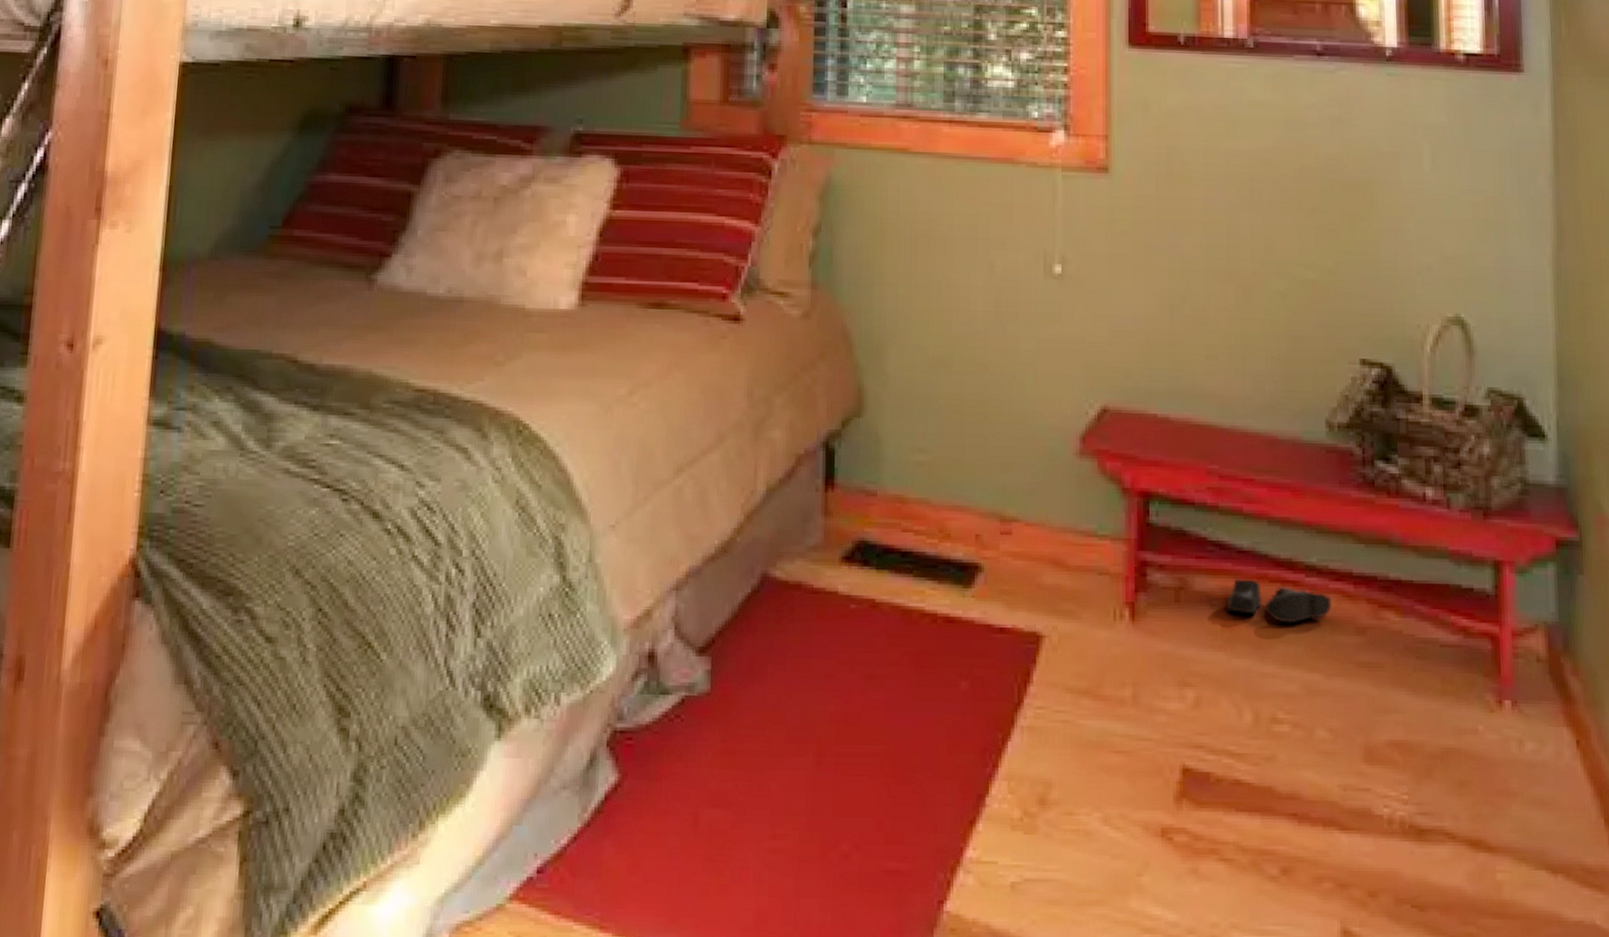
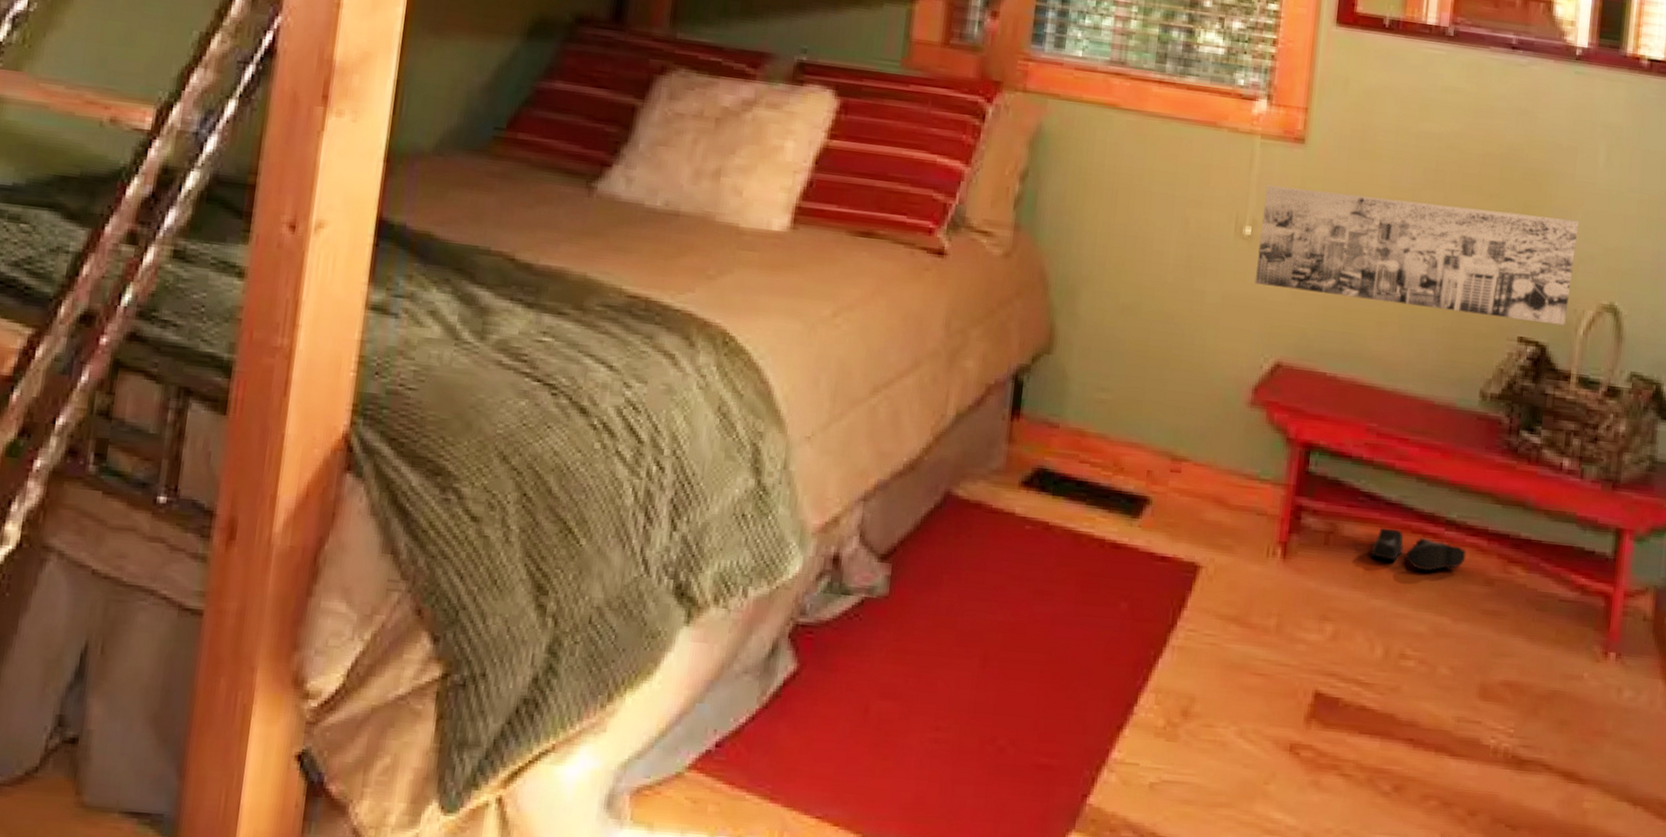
wall art: none [1070,220,1412,343] -> present [1254,185,1579,326]

